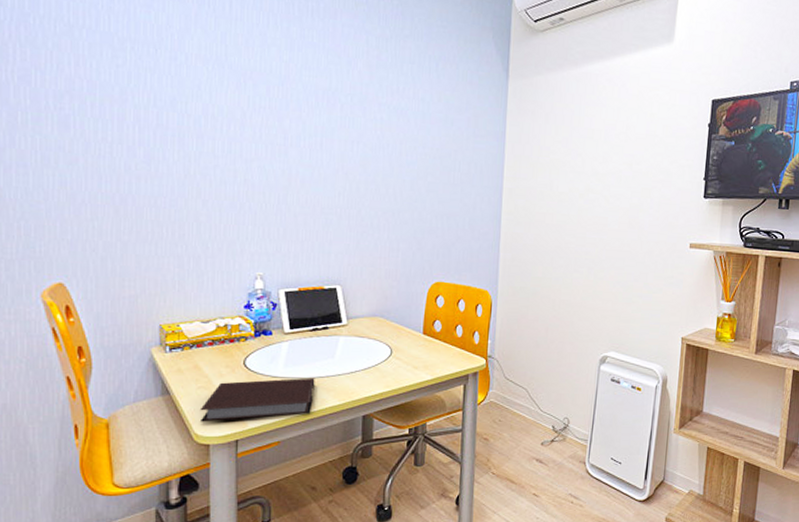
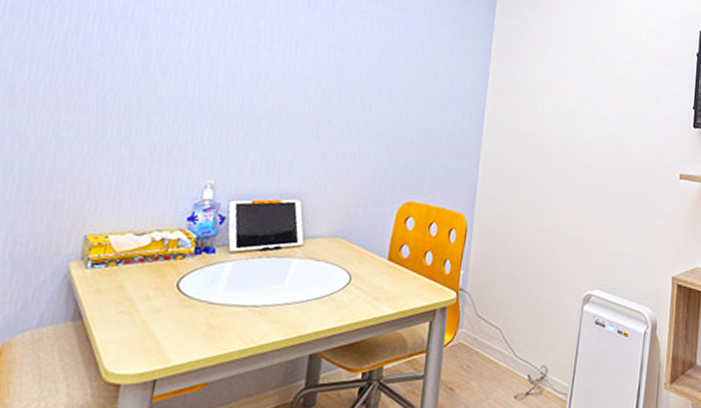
notebook: present [199,377,315,422] -> none [112,305,259,356]

